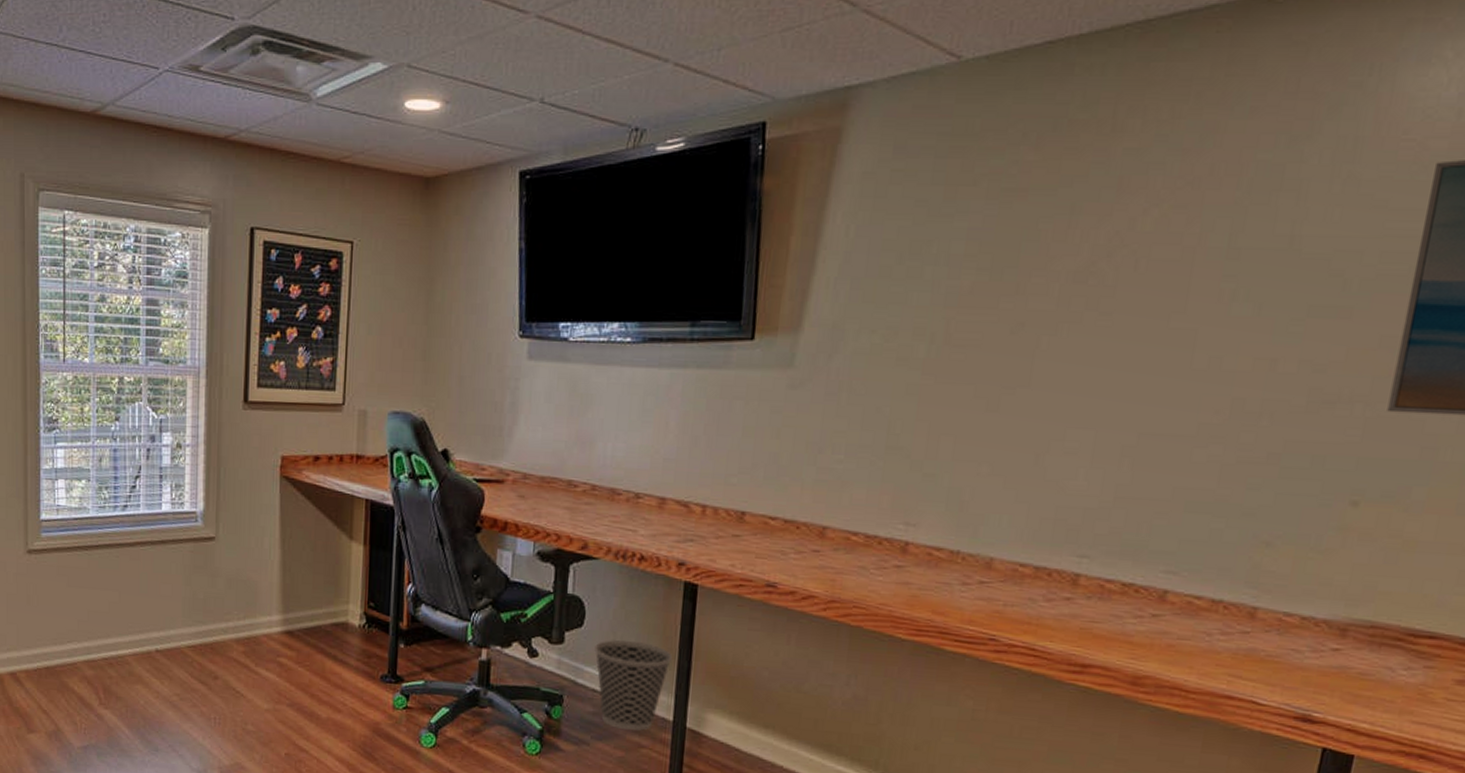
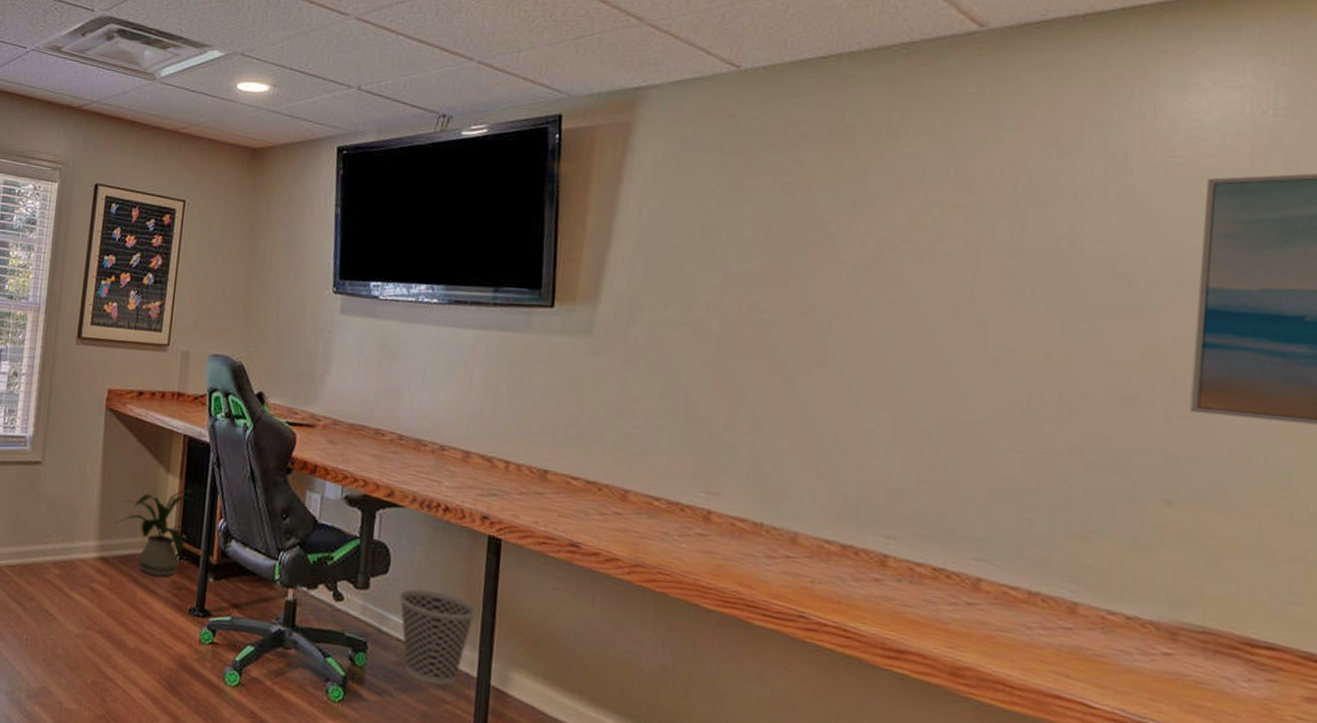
house plant: none [299,556,391,646] -> present [116,489,203,577]

